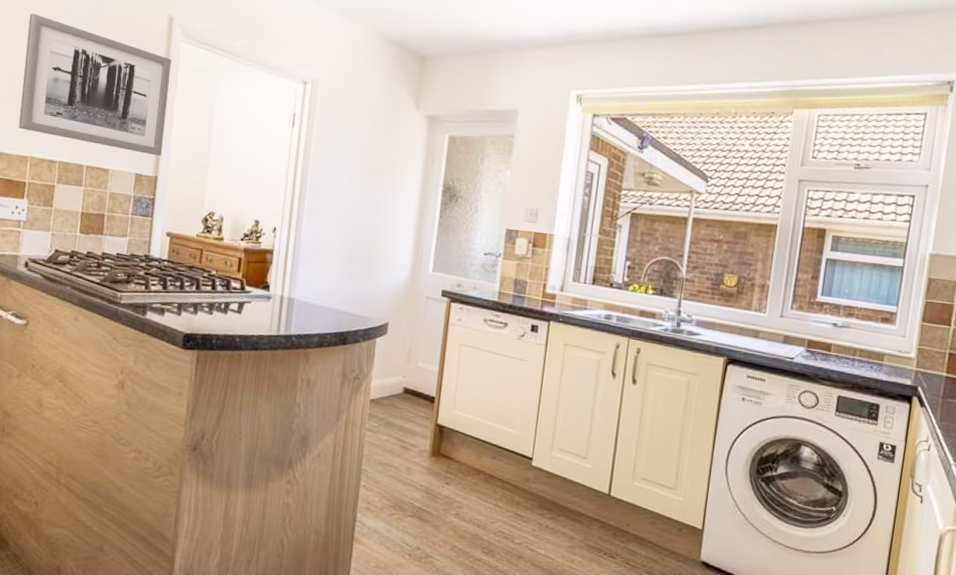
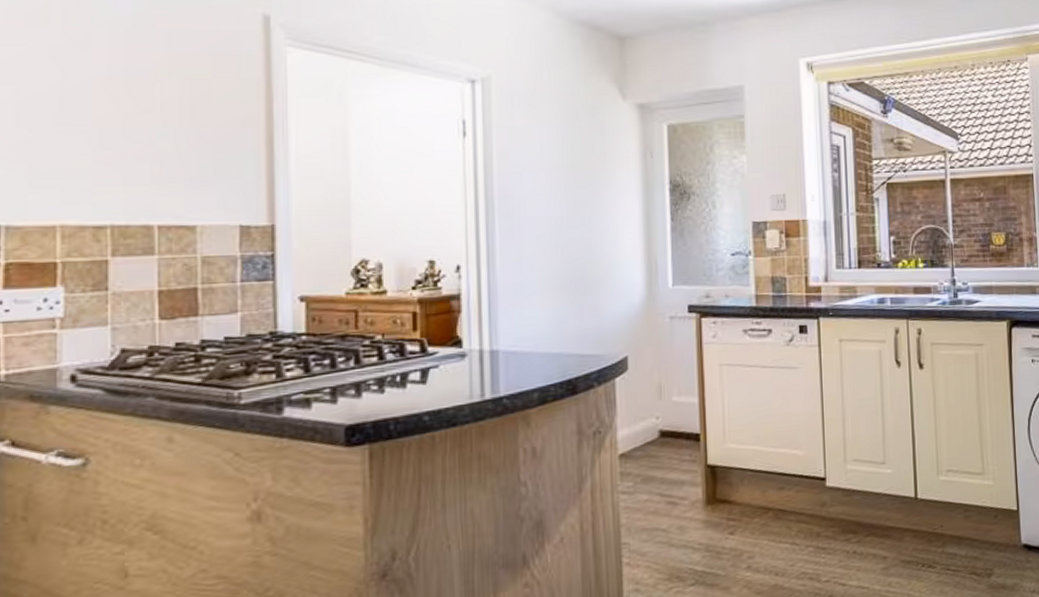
wall art: present [19,13,172,157] -> none [32,26,276,199]

